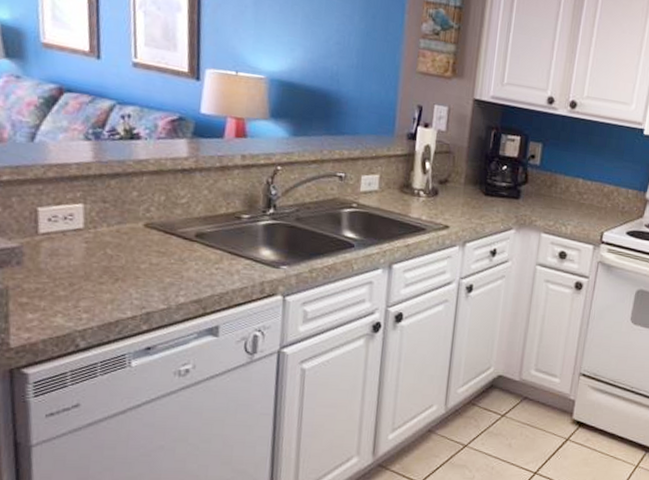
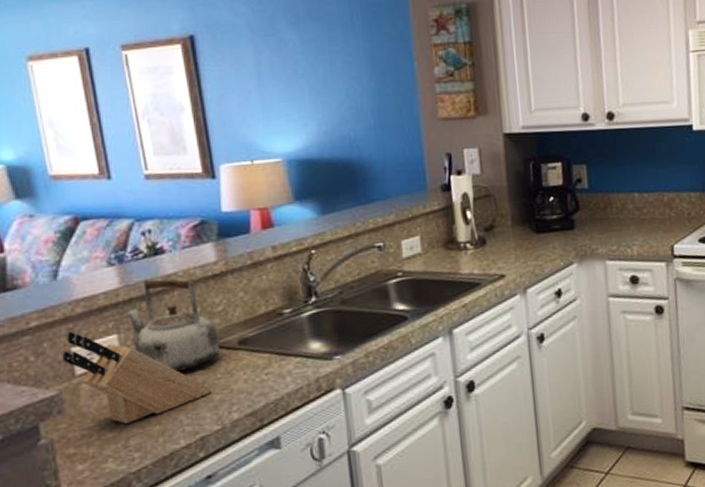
knife block: none [28,192,164,286] -> present [62,331,212,424]
kettle: none [93,159,178,250] -> present [124,279,219,372]

